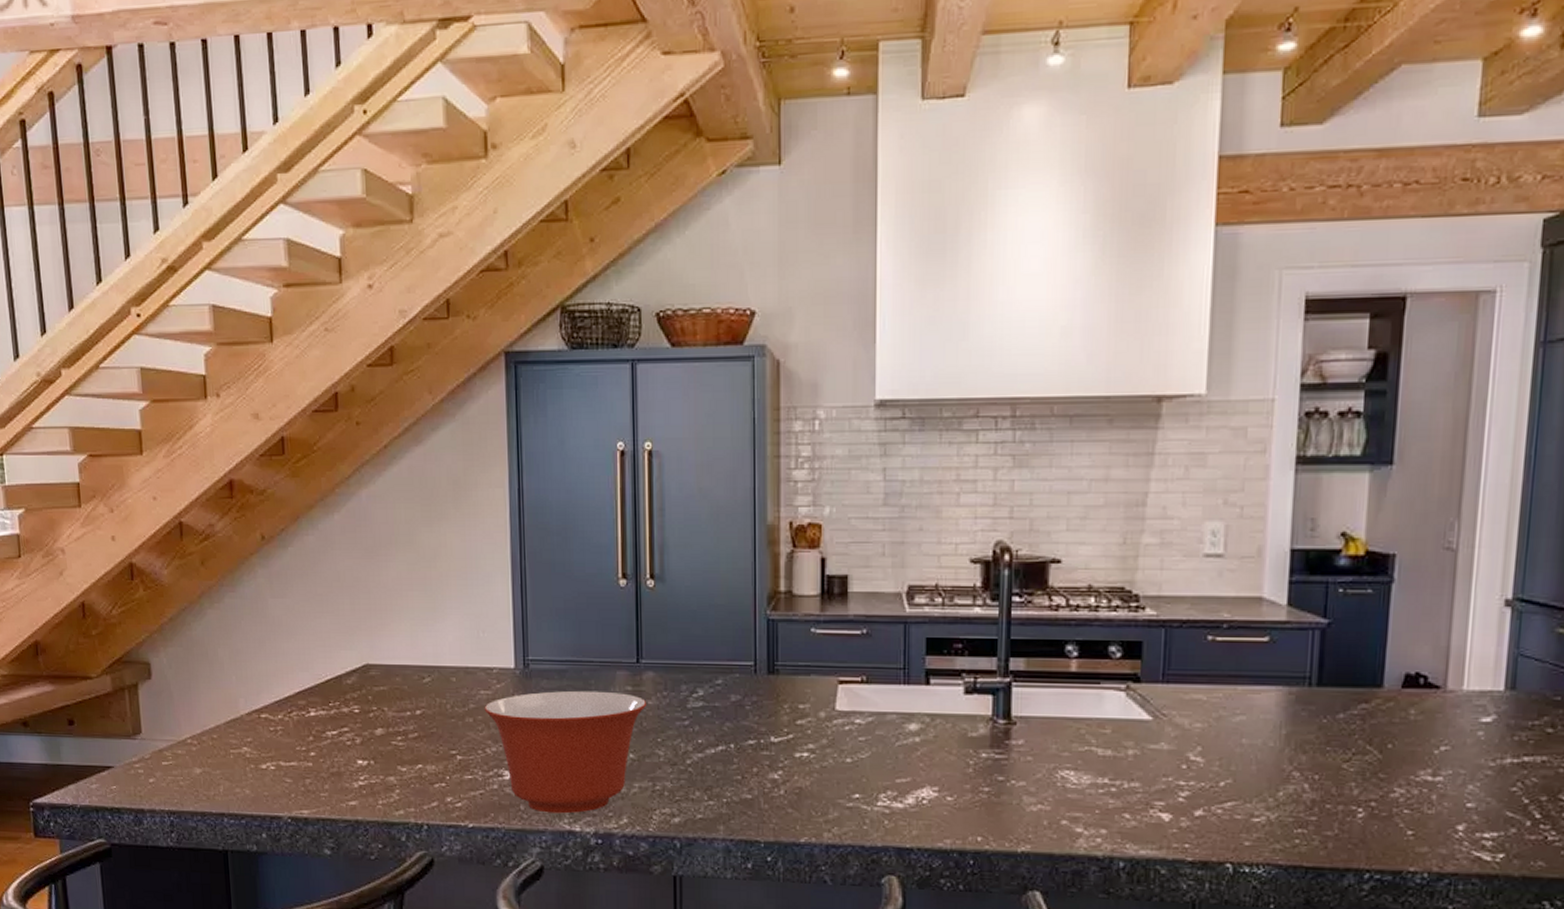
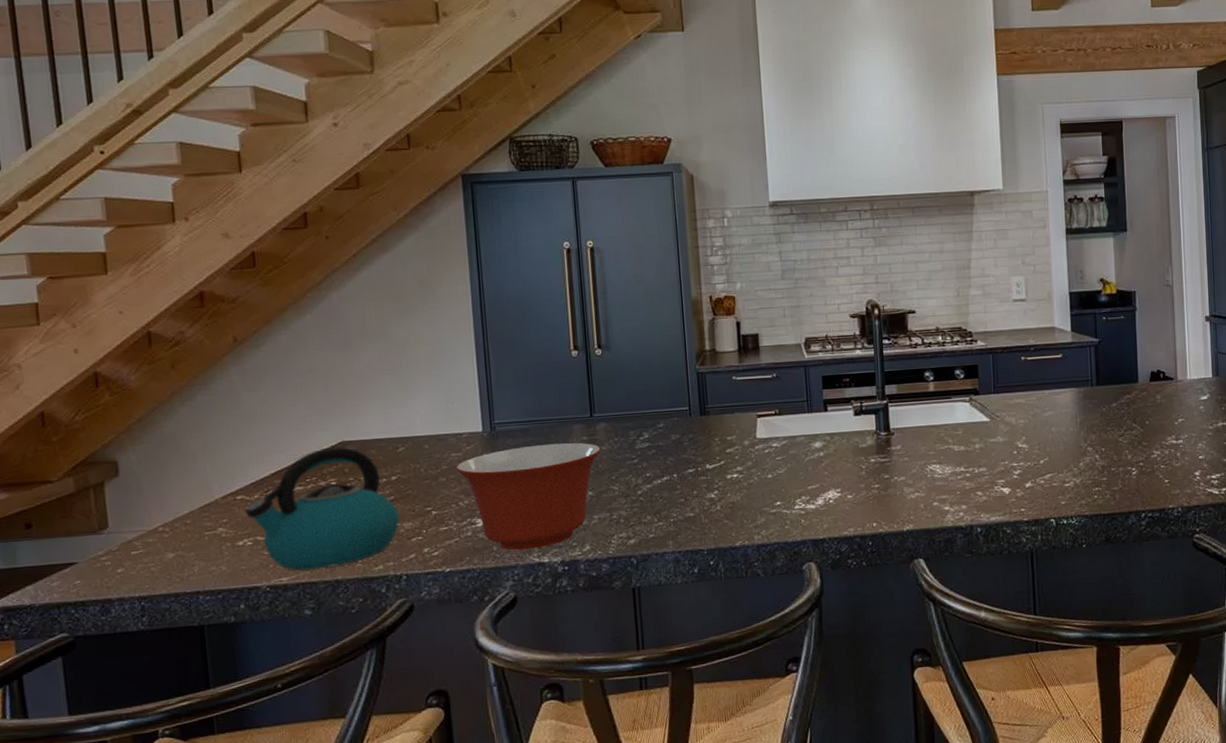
kettle: none [269,669,423,806] -> present [245,447,400,571]

